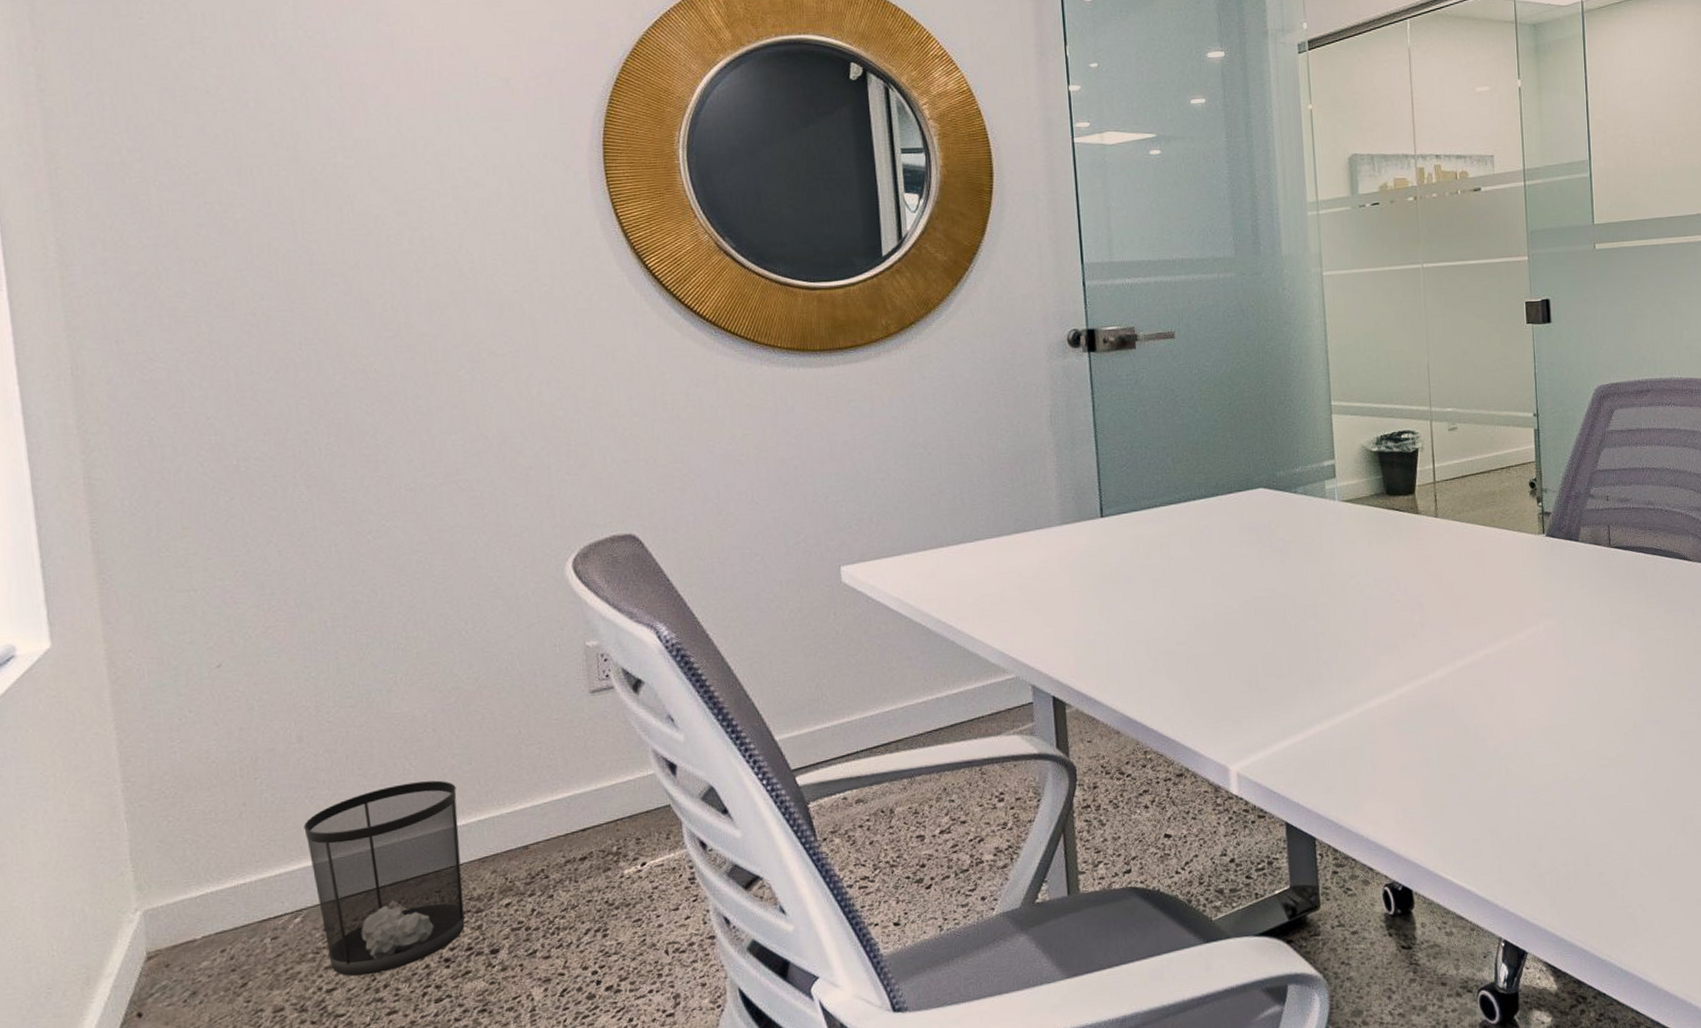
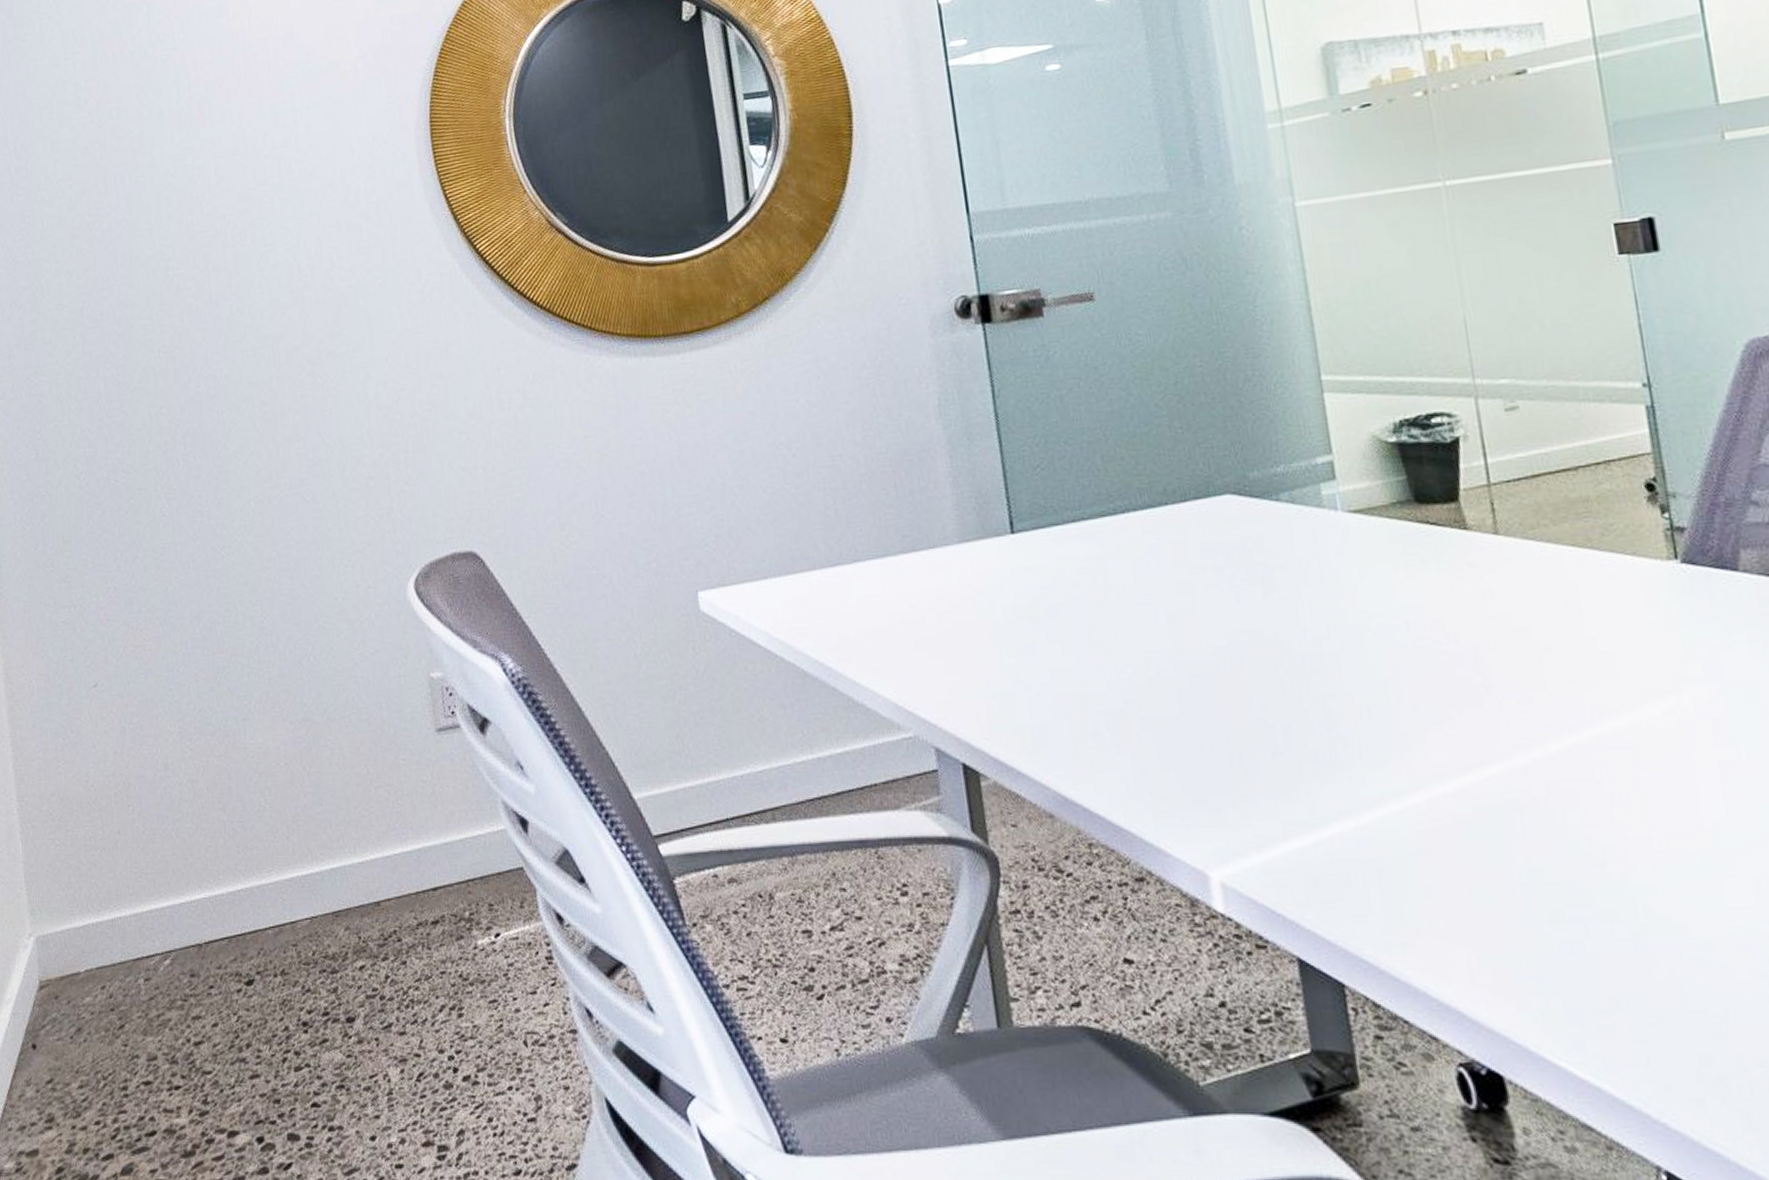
waste bin: present [303,780,465,977] -> none [171,820,321,1031]

